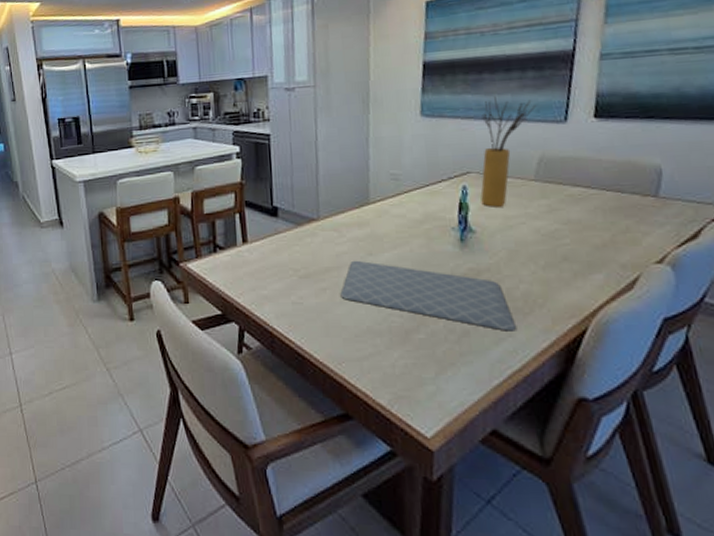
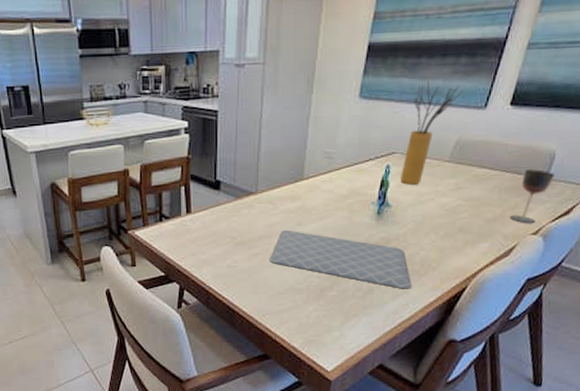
wineglass: none [622,187,668,251] -> present [509,169,555,224]

